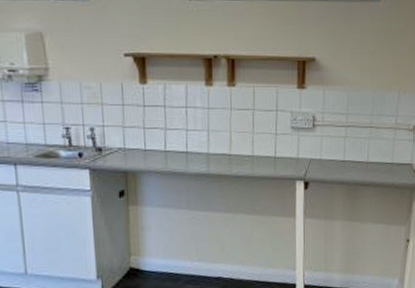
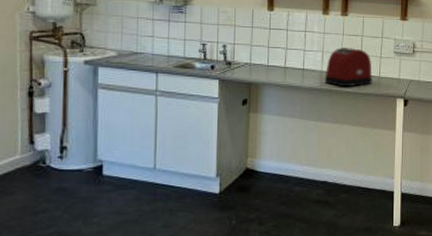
toaster: none [212,124,267,171] -> present [324,48,372,87]

